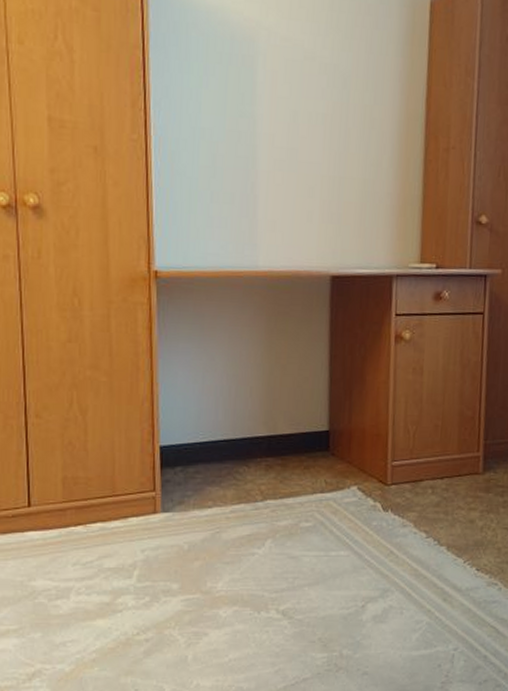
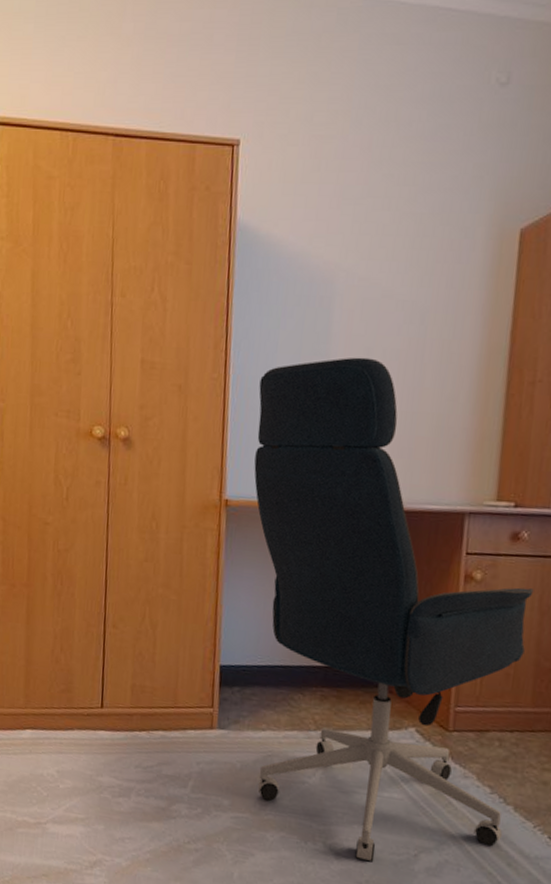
office chair: none [183,120,456,620] -> present [254,357,534,863]

